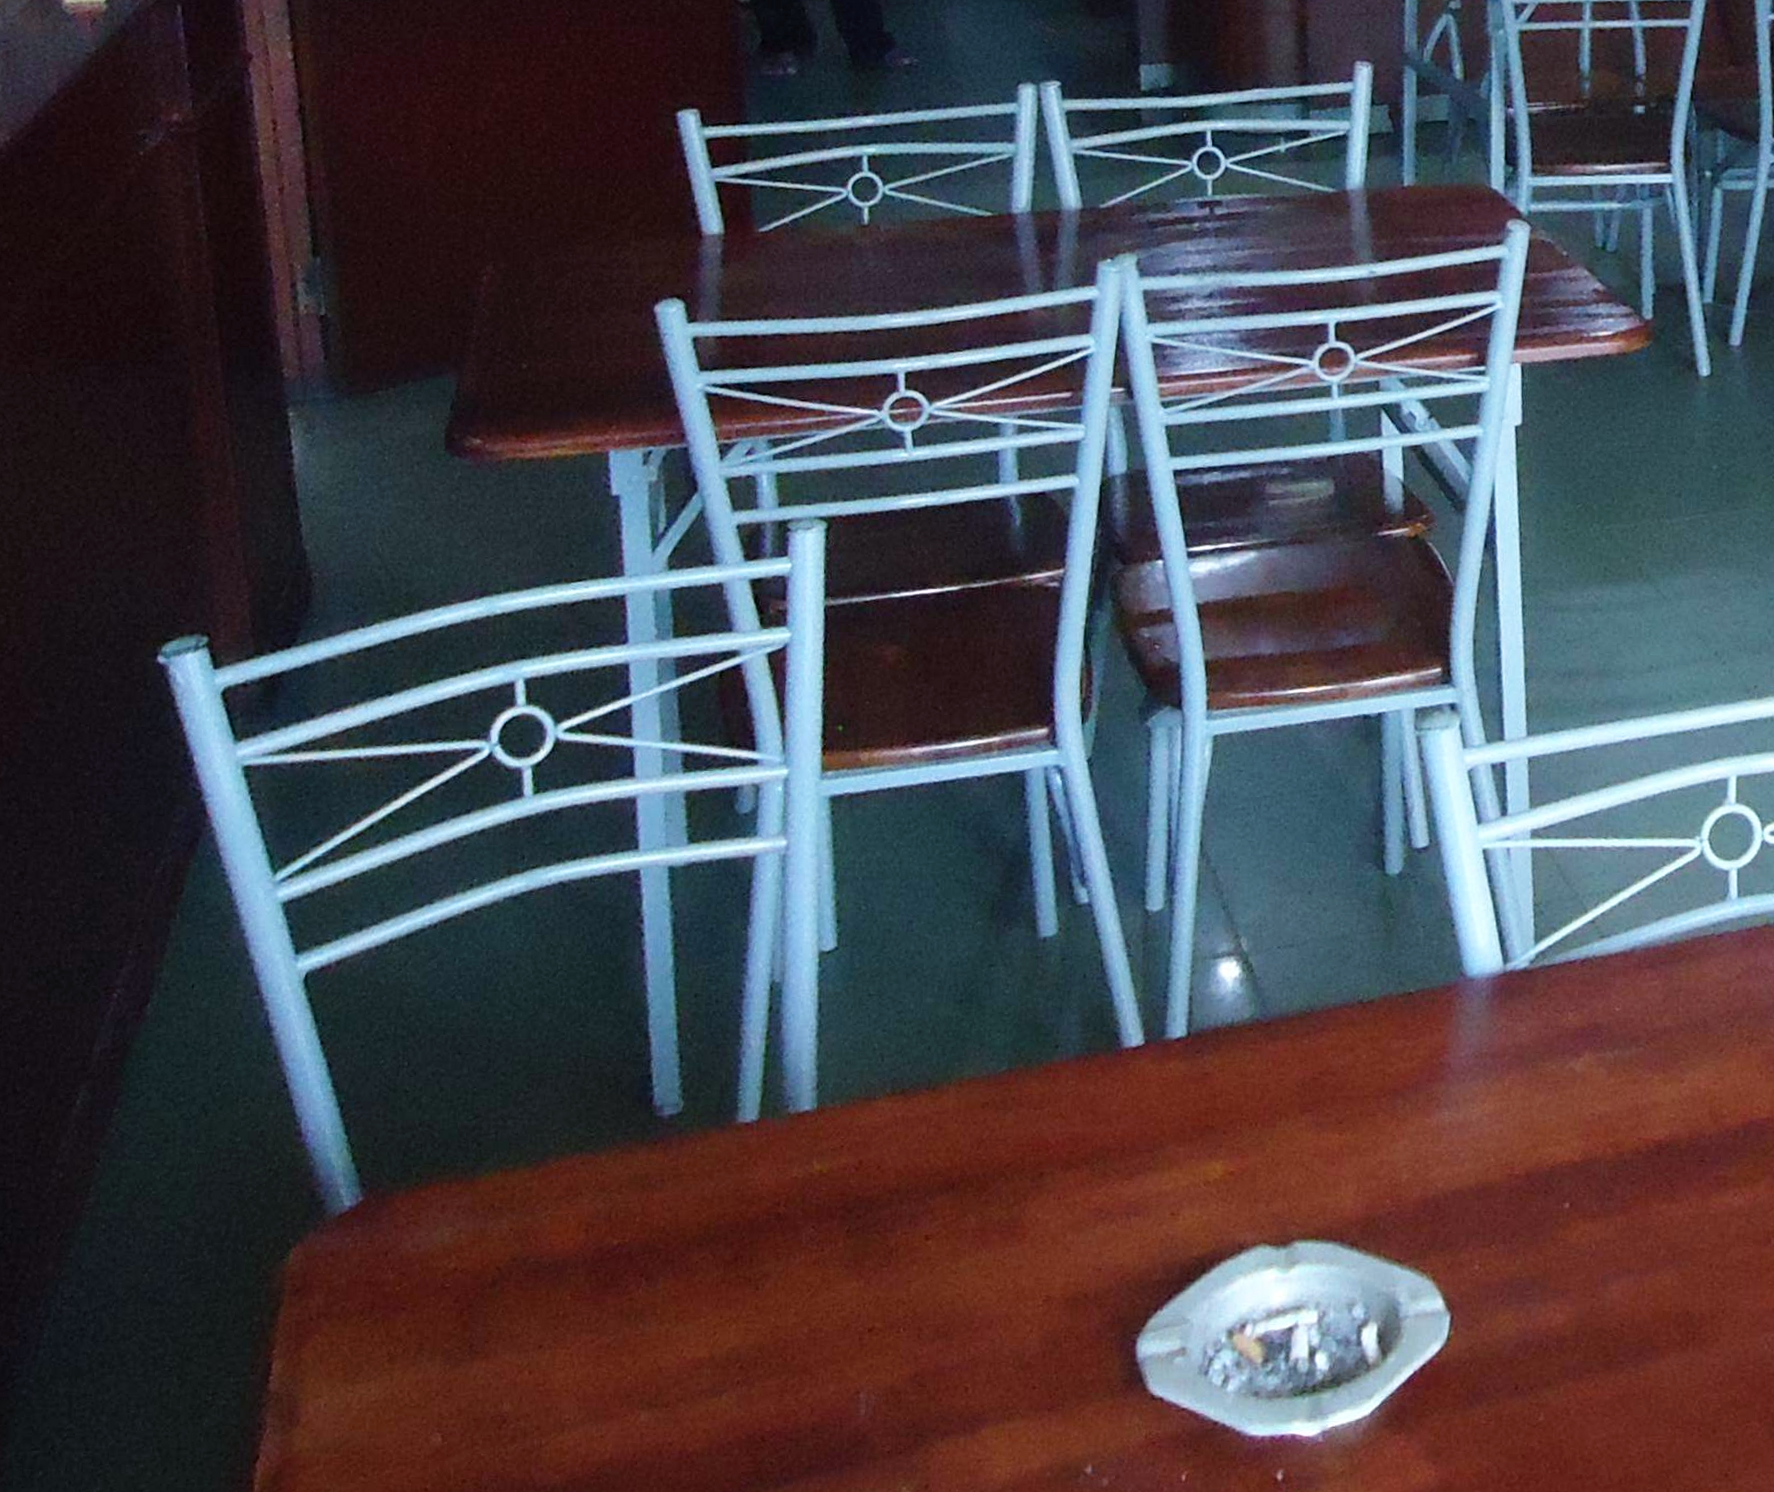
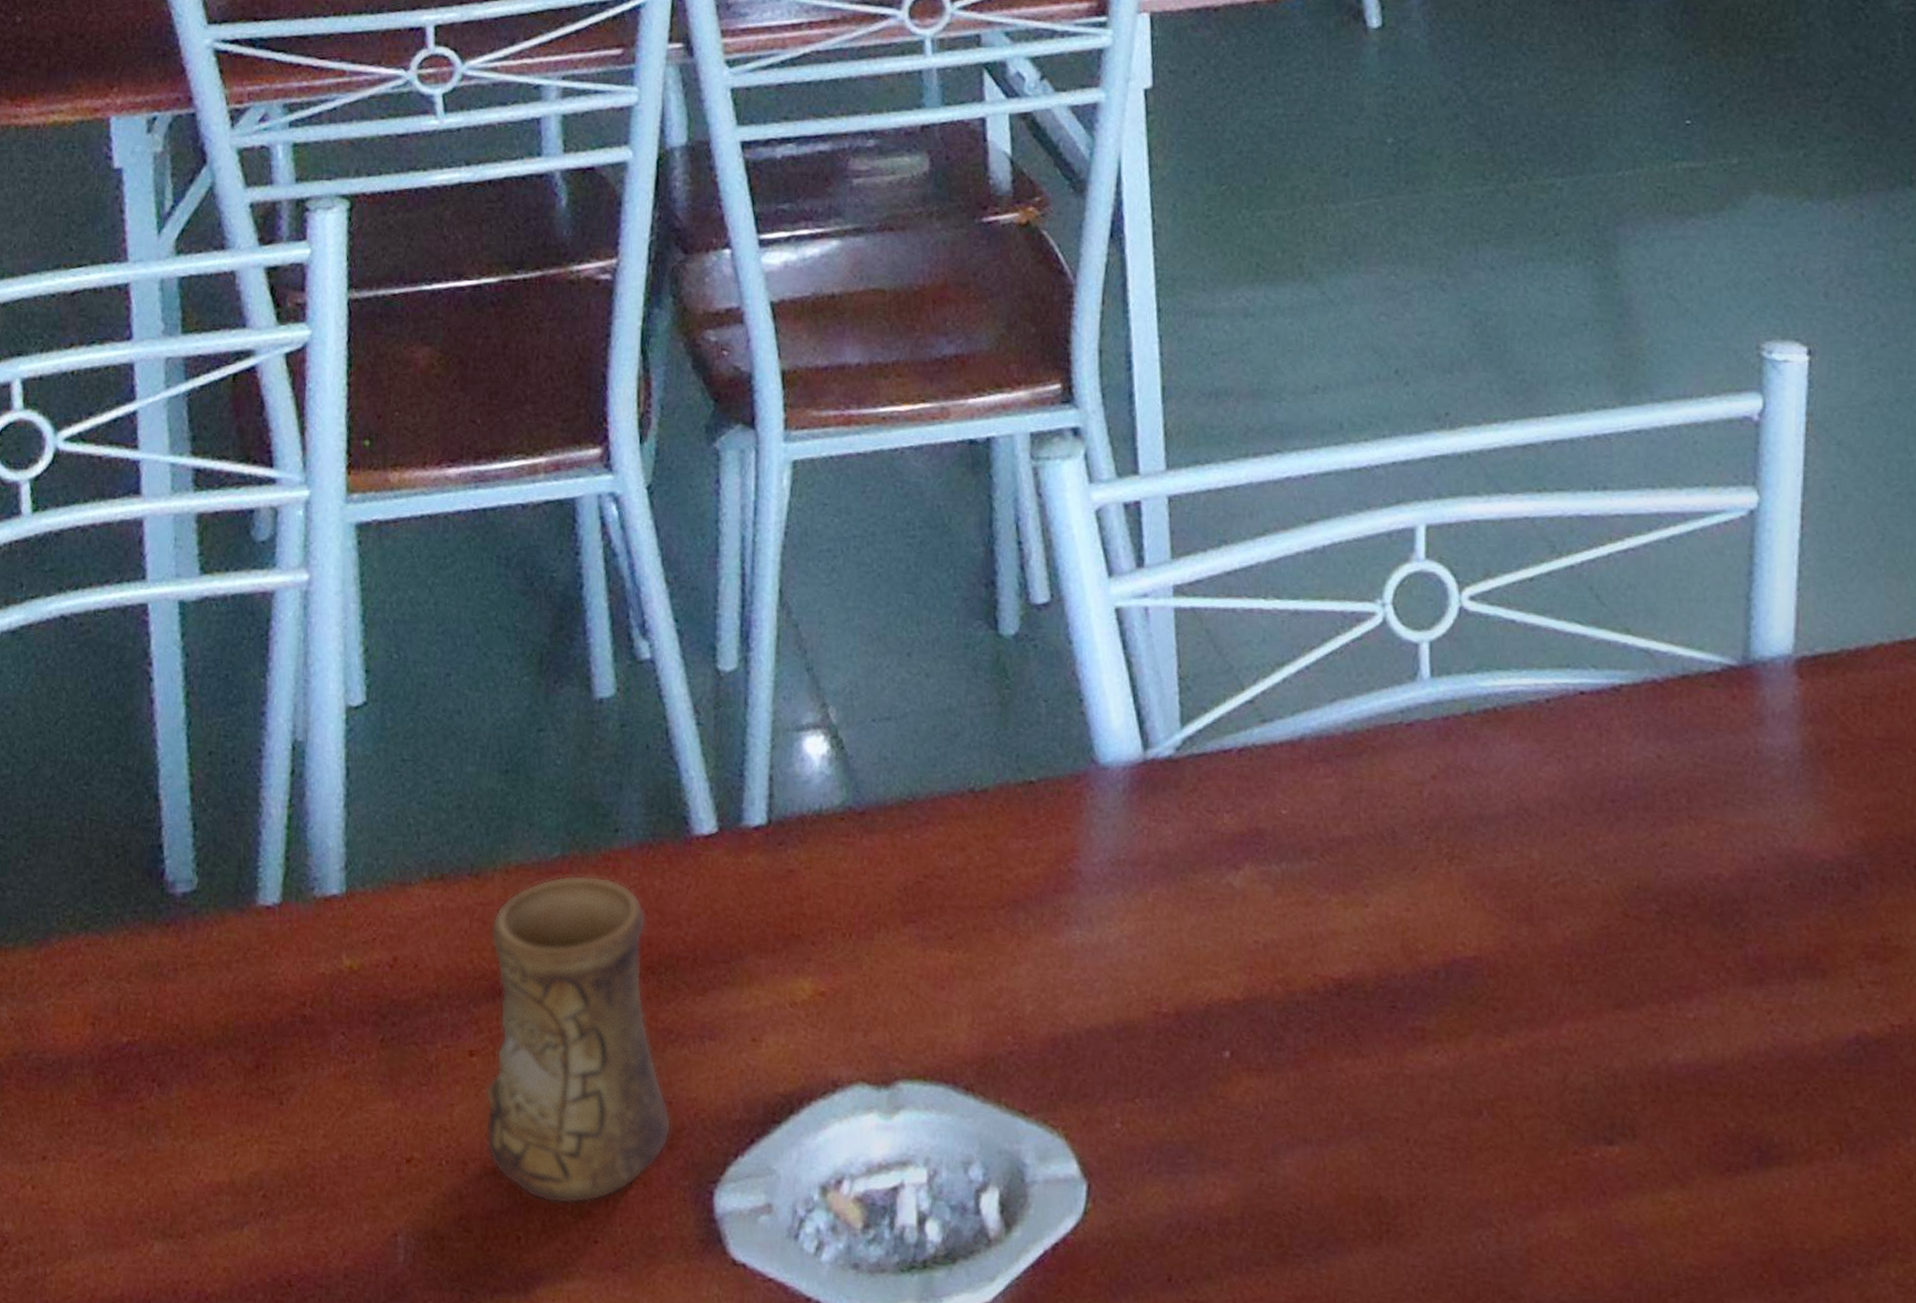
cup: none [938,1085,1101,1359] -> present [485,874,672,1205]

